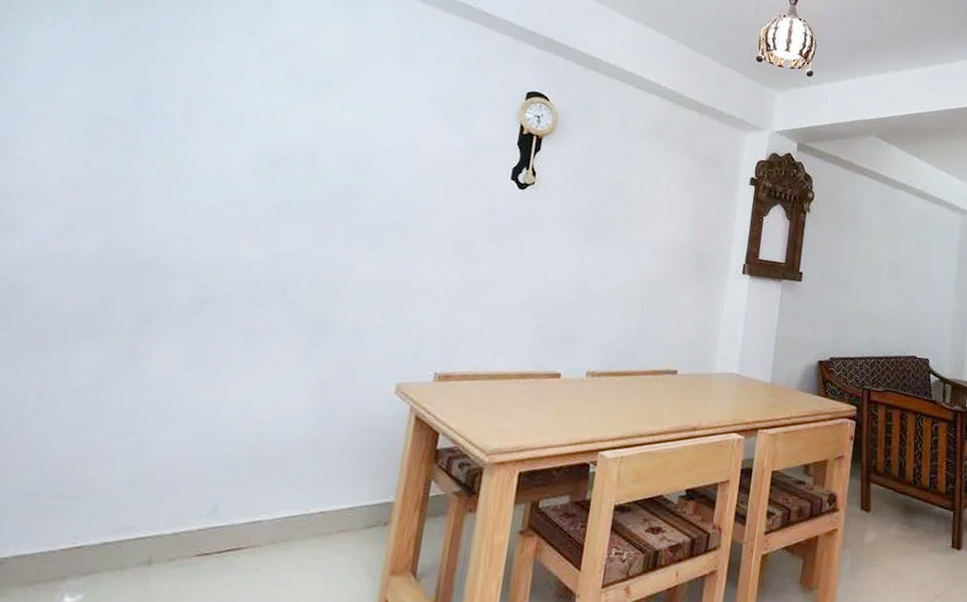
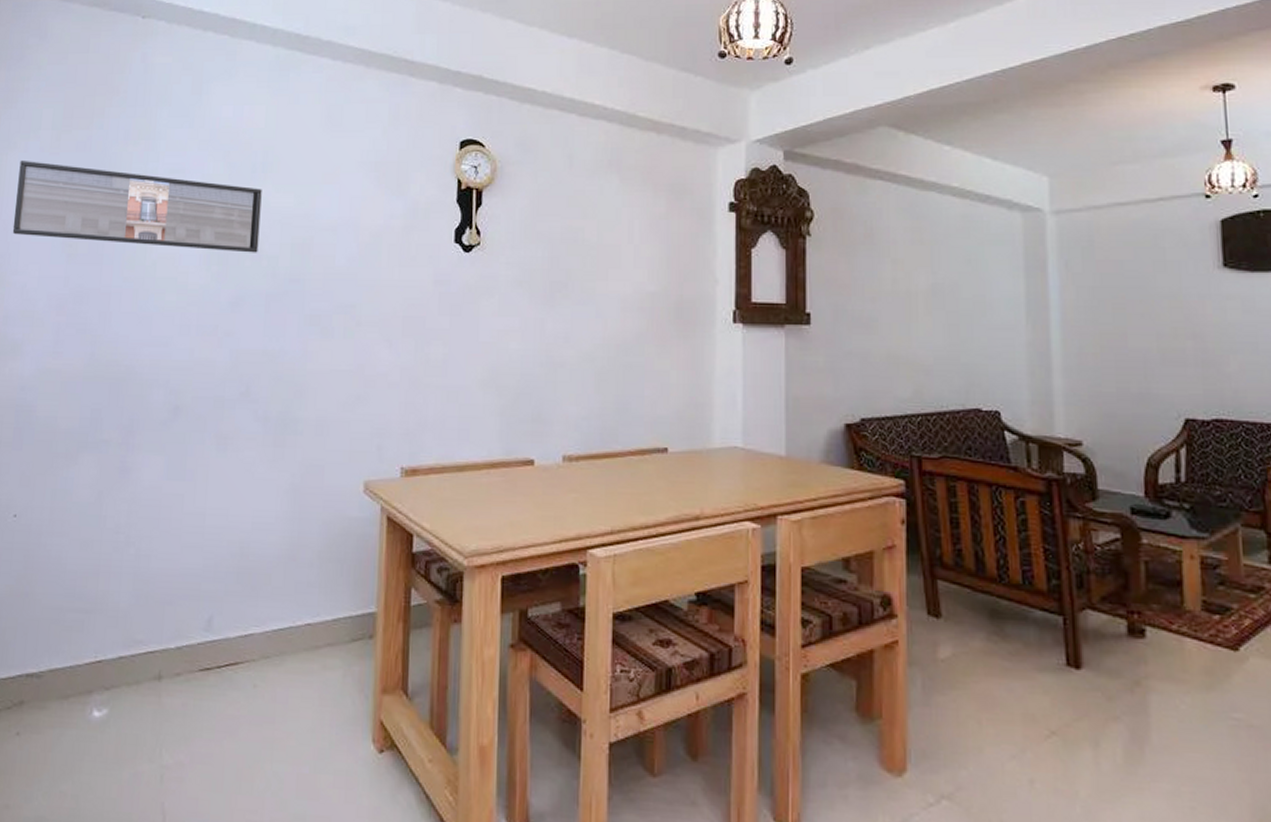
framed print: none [25,34,324,164] -> present [12,159,262,253]

